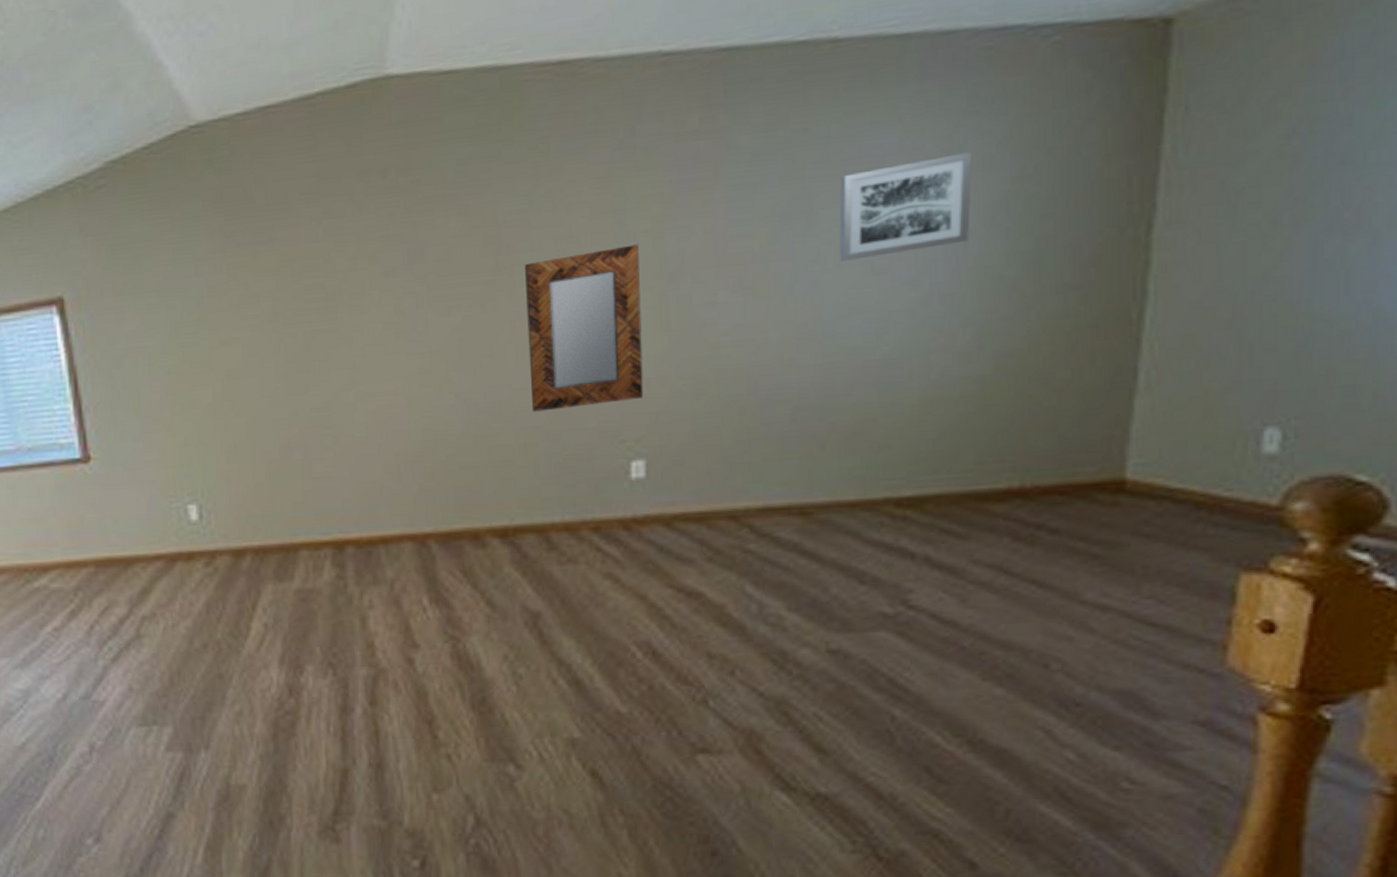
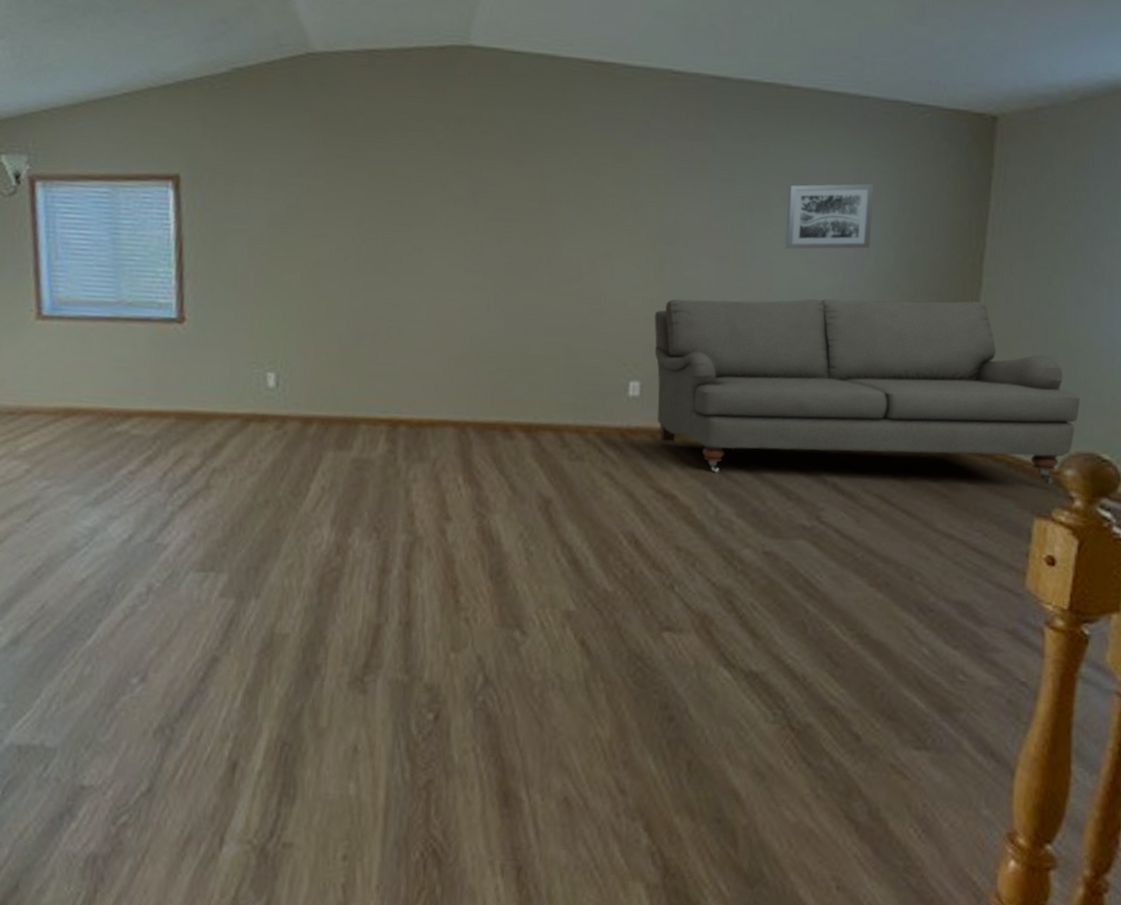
home mirror: present [525,244,644,412] -> none [559,210,646,333]
sofa: none [659,288,1317,562] -> present [654,299,1080,485]

